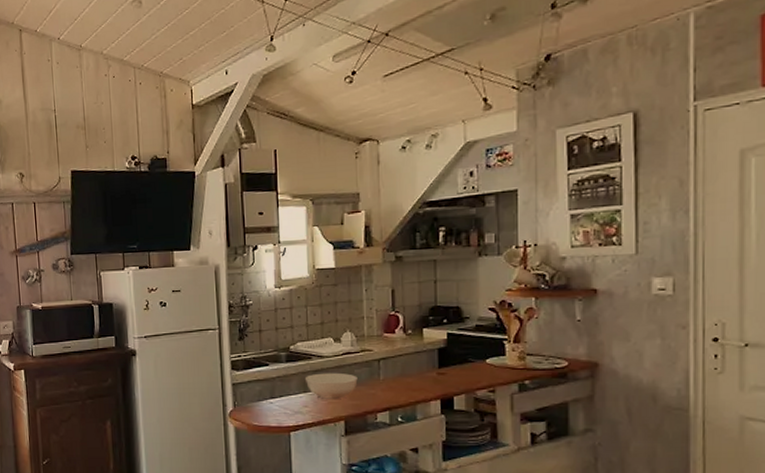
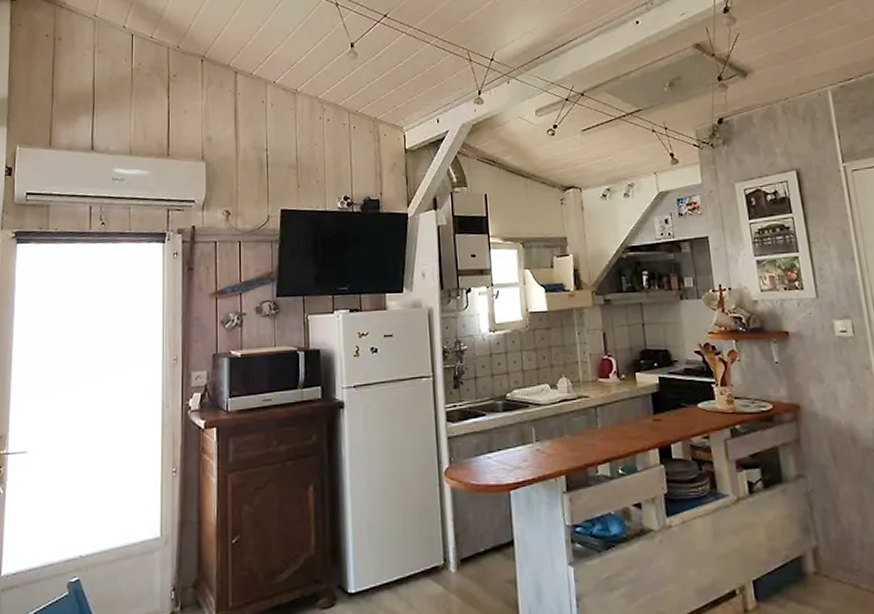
bowl: present [304,372,358,399] -> none [522,421,576,452]

